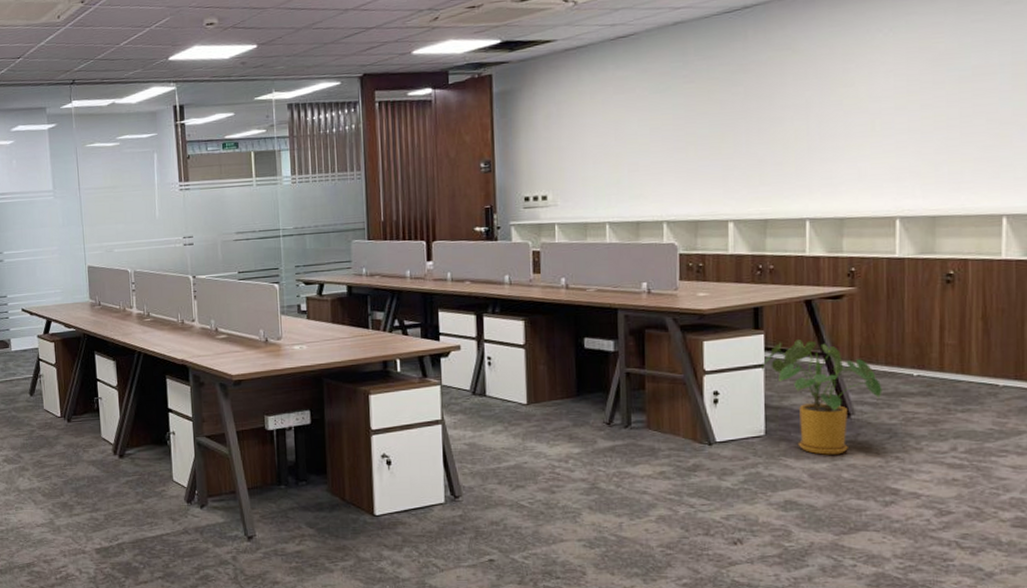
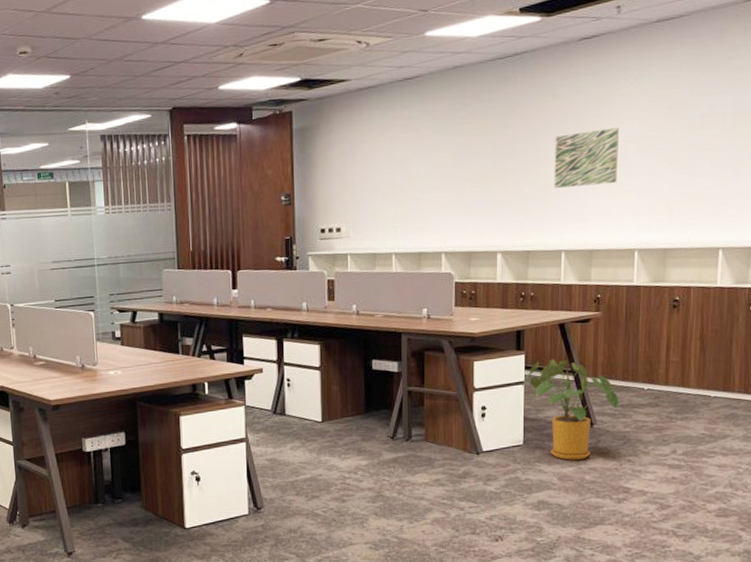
wall art: none [794,83,872,150] -> present [554,128,619,188]

